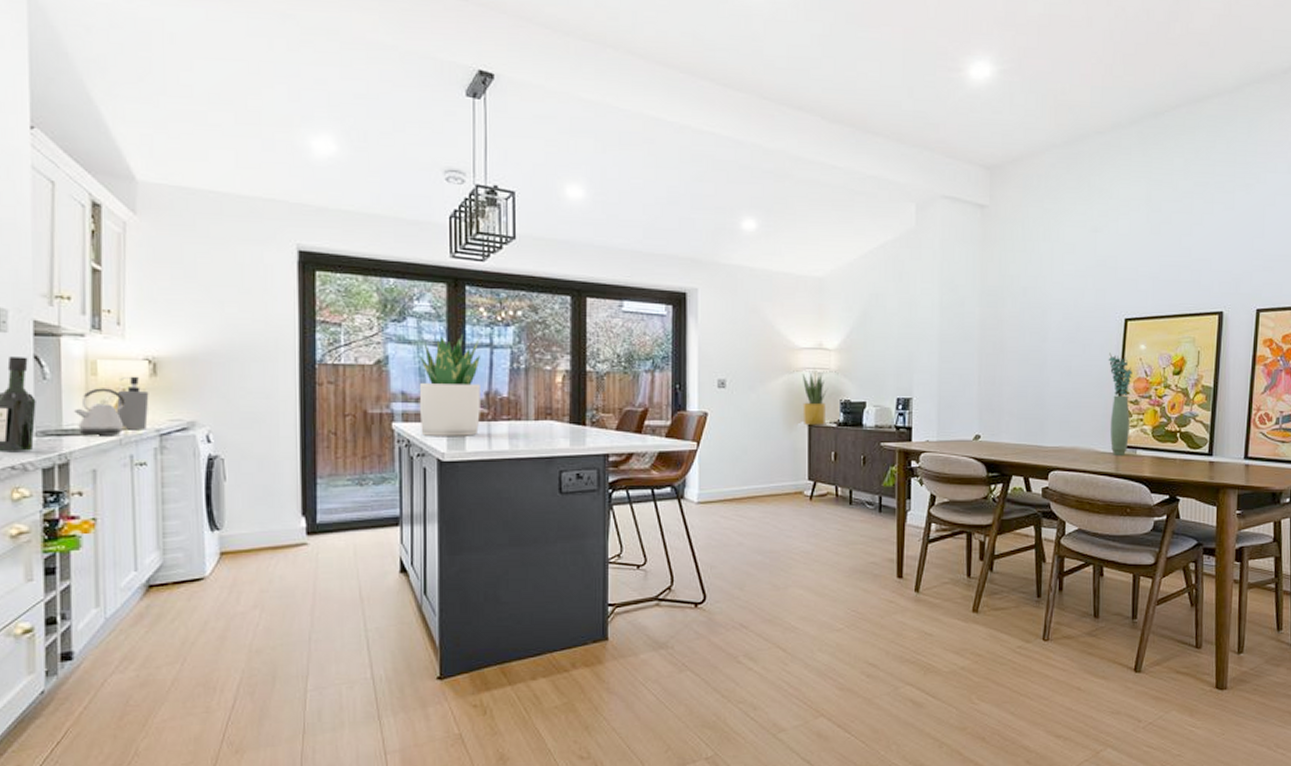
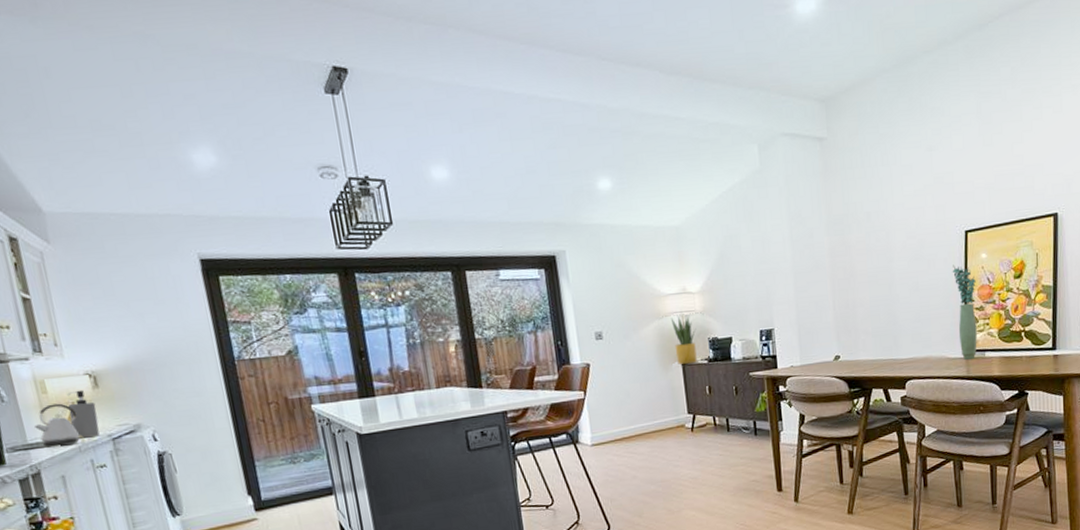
planter: present [419,334,481,436] -> none [324,317,389,414]

